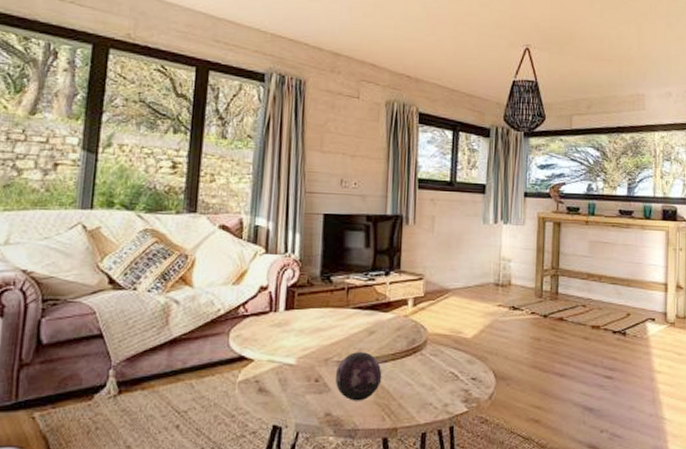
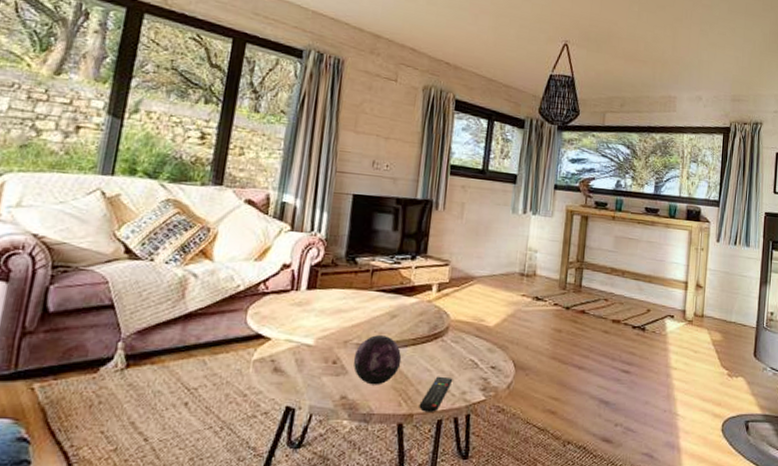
remote control: none [402,390,435,426] -> present [419,376,453,412]

